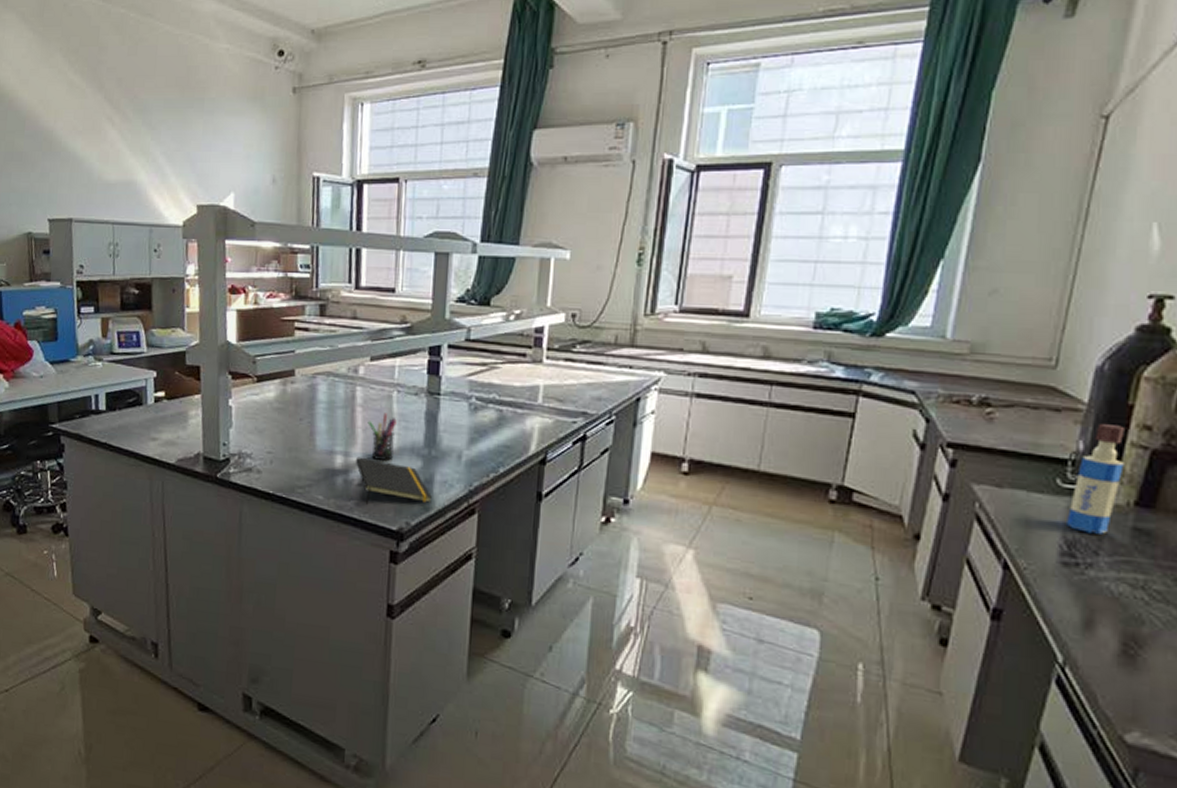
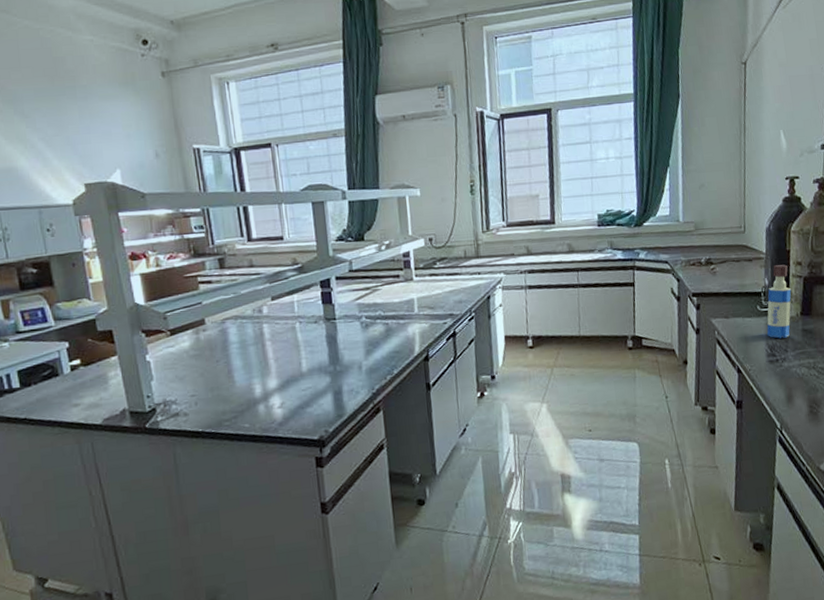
notepad: present [356,456,432,505] -> none [273,383,343,423]
pen holder: present [367,413,397,461] -> none [278,342,305,383]

